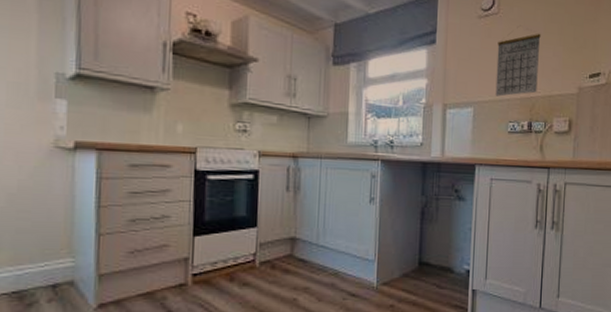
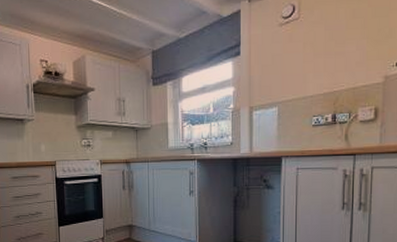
calendar: present [495,25,541,97] -> none [298,26,343,94]

